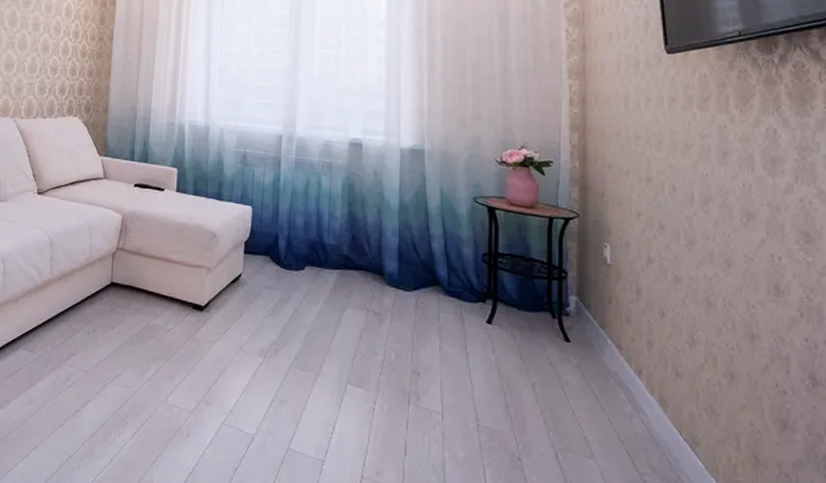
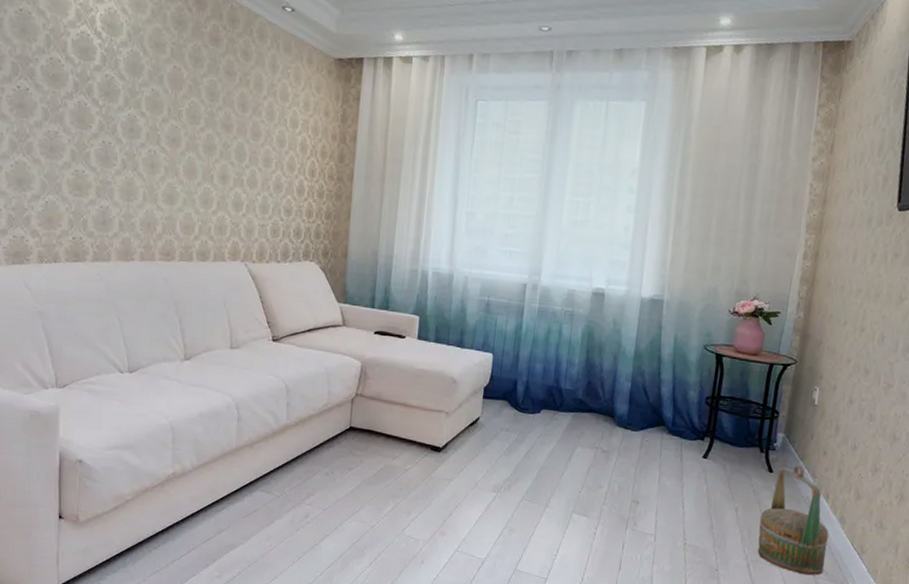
decorative basket: none [562,333,650,472] -> present [757,465,829,576]

